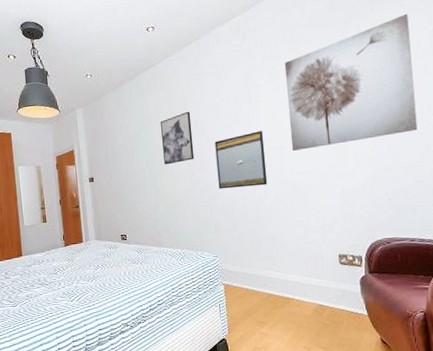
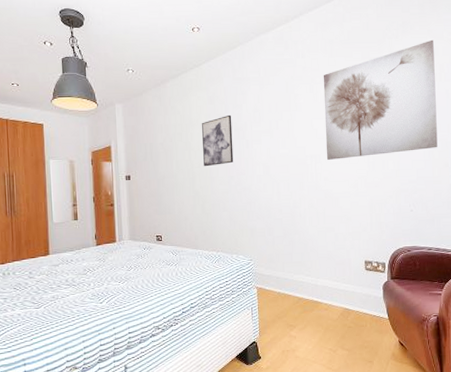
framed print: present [215,131,268,189] -> none [254,139,303,194]

